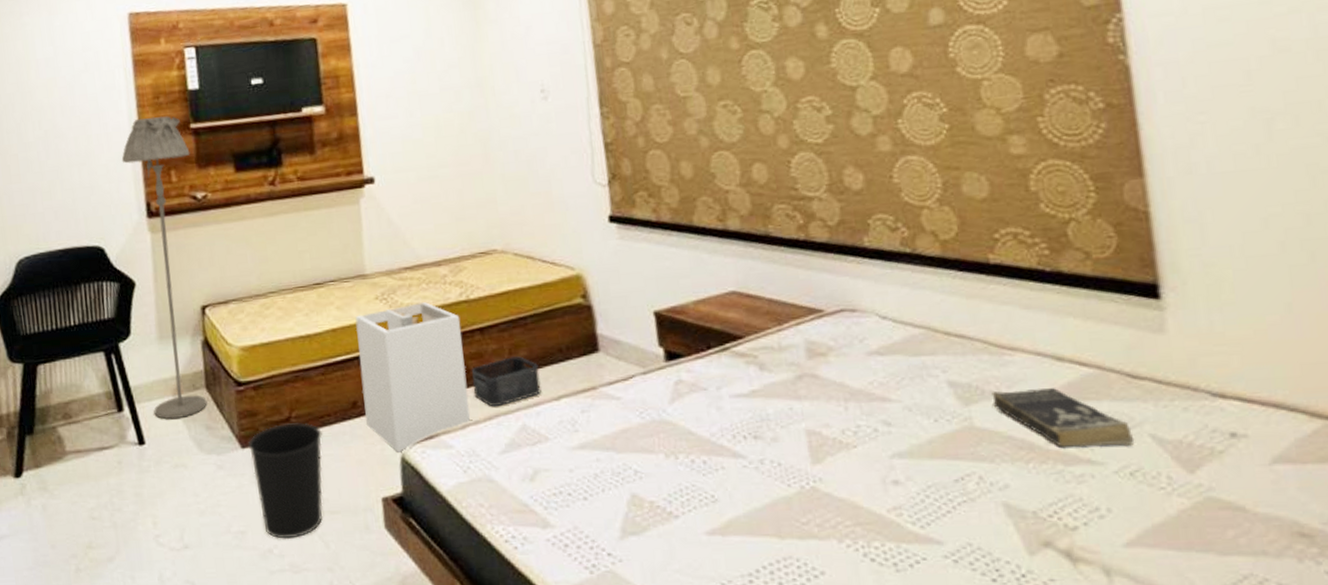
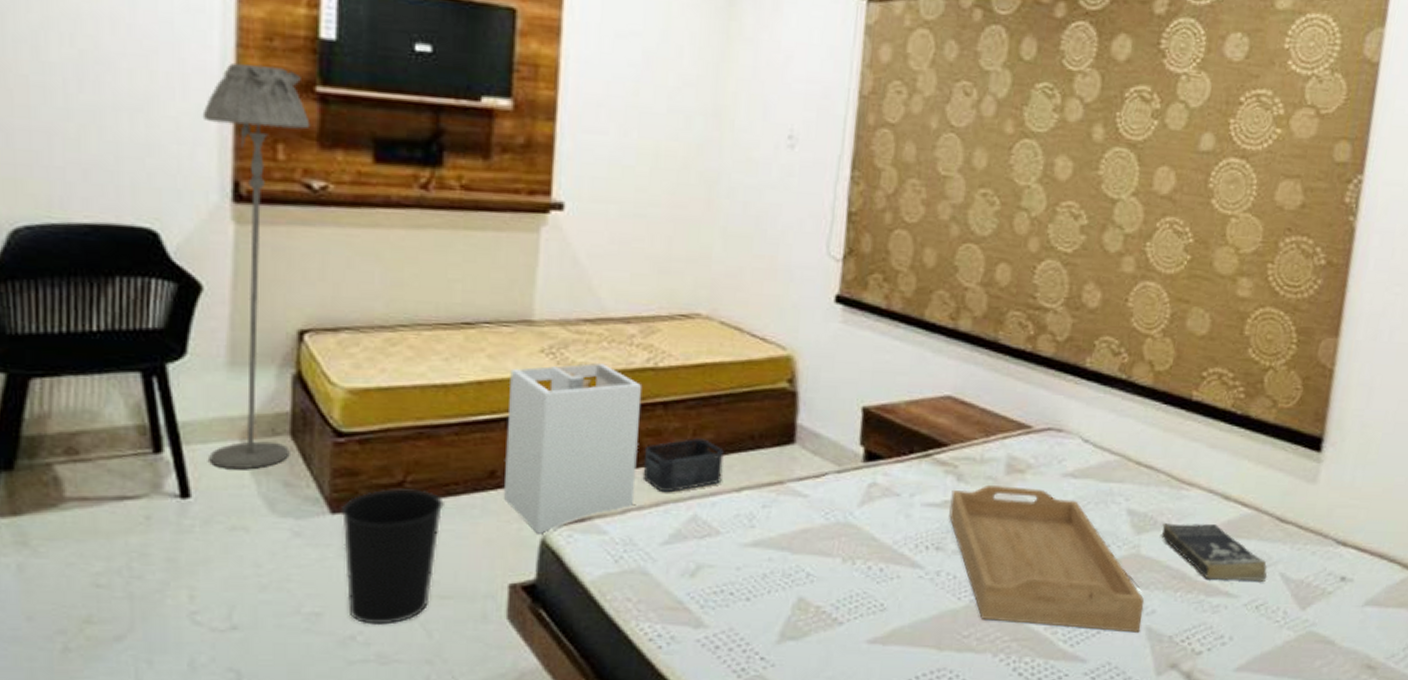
serving tray: none [757,370,997,510] -> present [949,486,1145,633]

